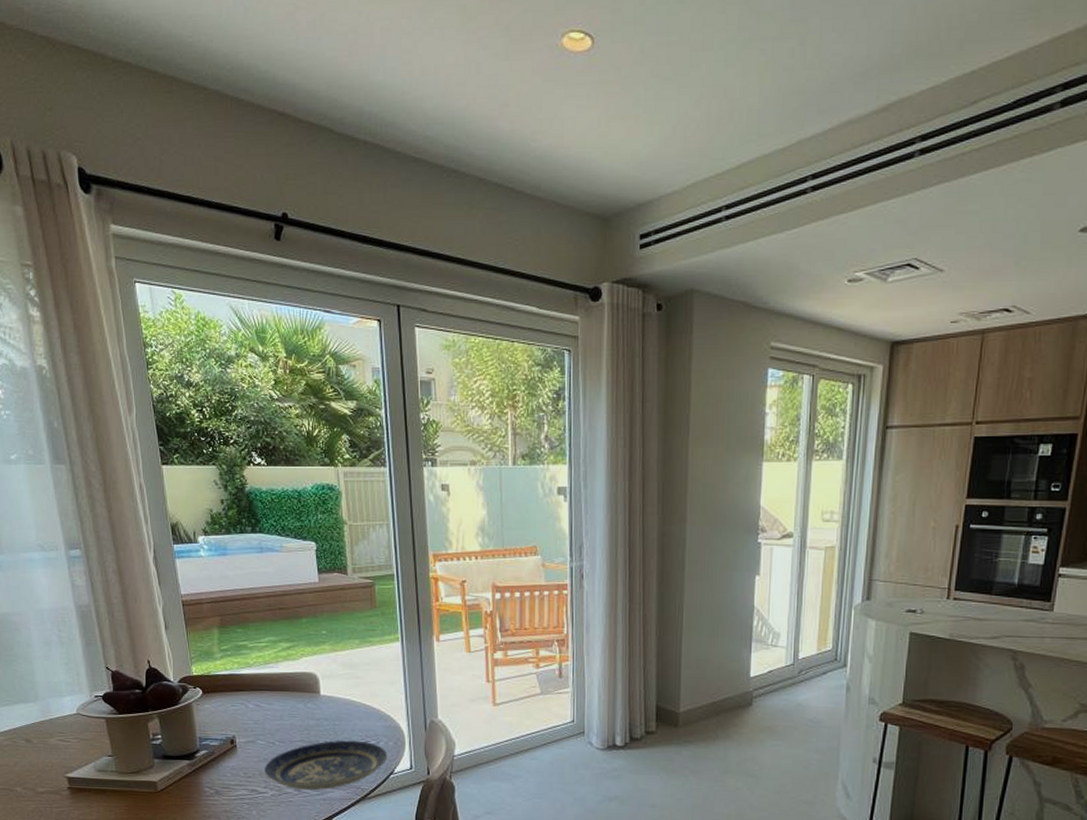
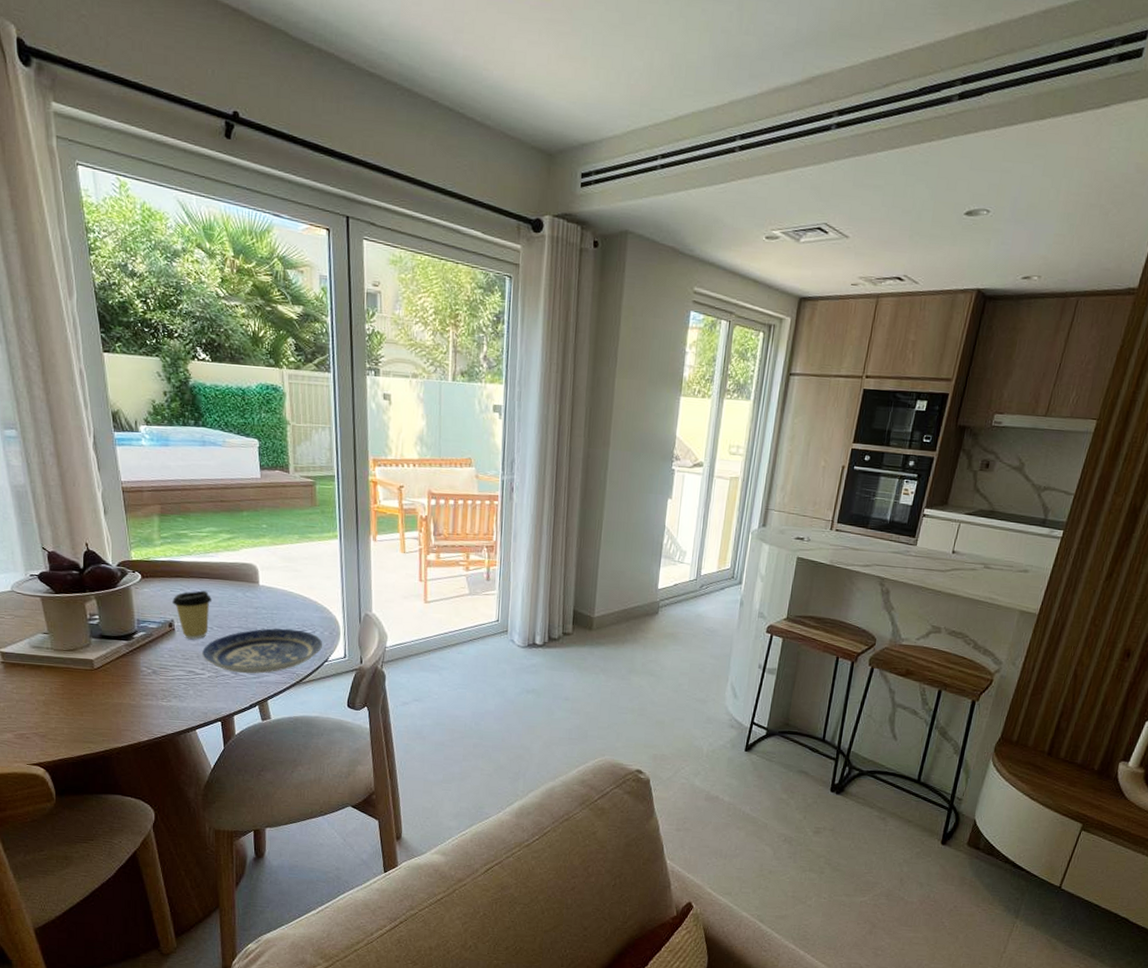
coffee cup: none [234,704,274,756] -> present [172,590,213,639]

